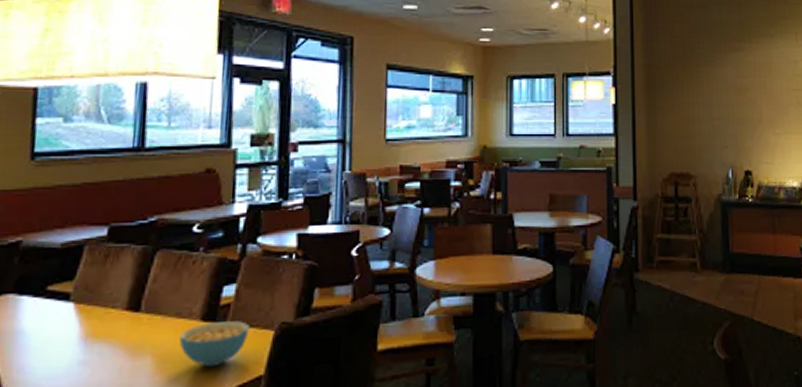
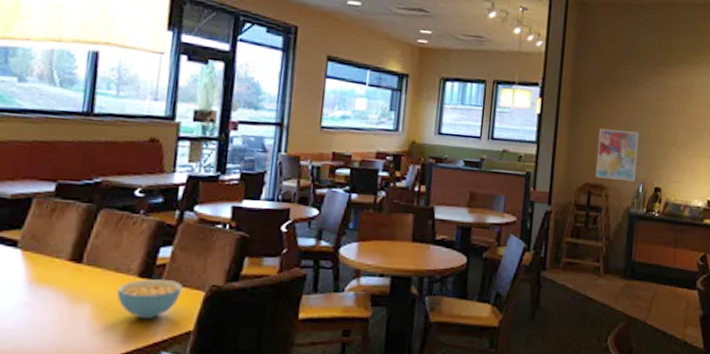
wall art: none [680,113,724,166] -> present [596,128,639,181]

